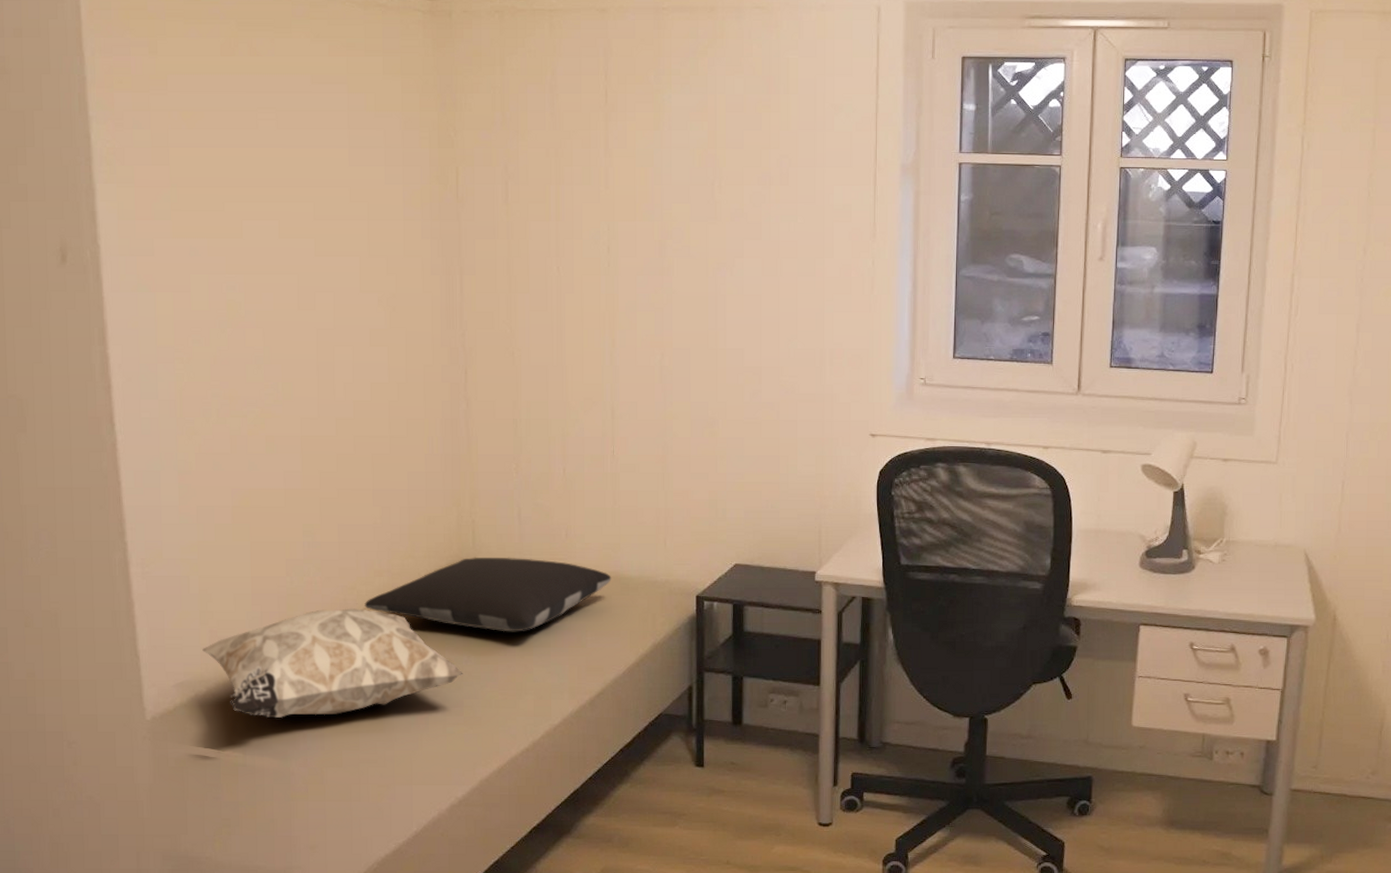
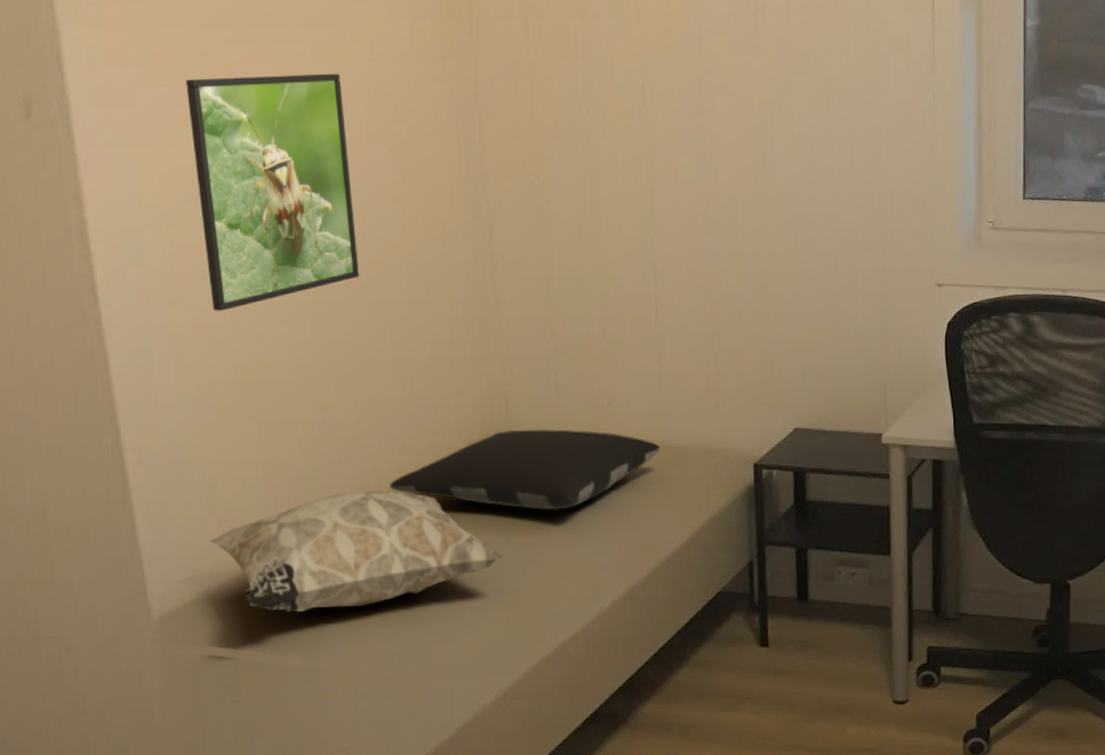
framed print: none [203,230,347,441] -> present [185,73,359,311]

